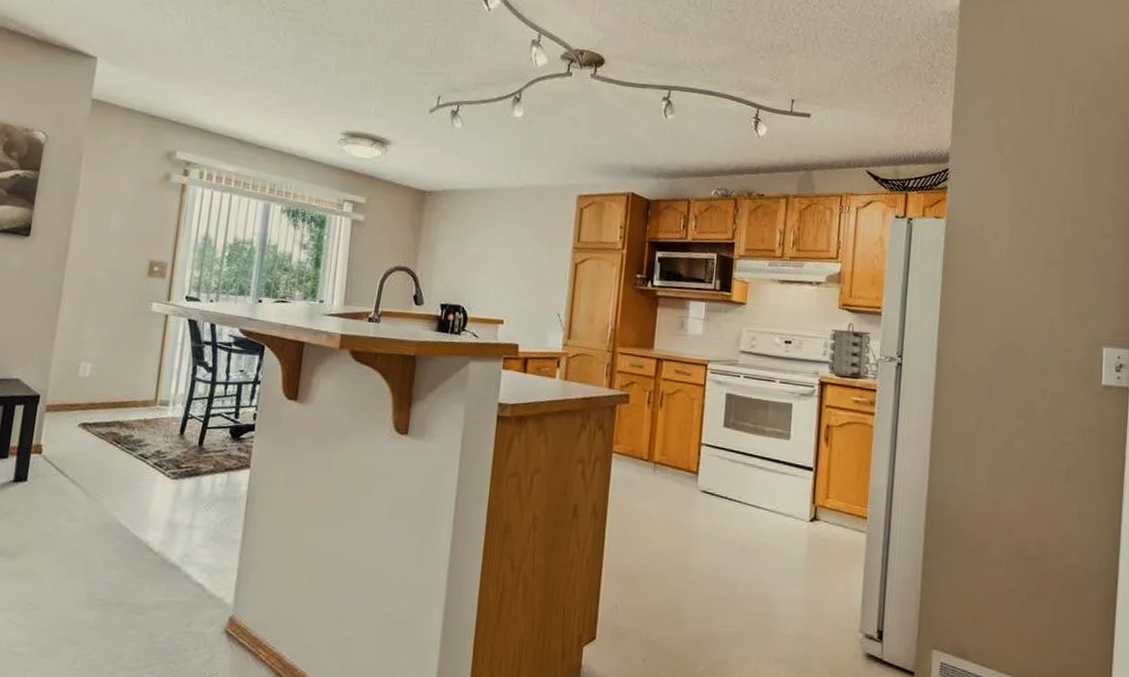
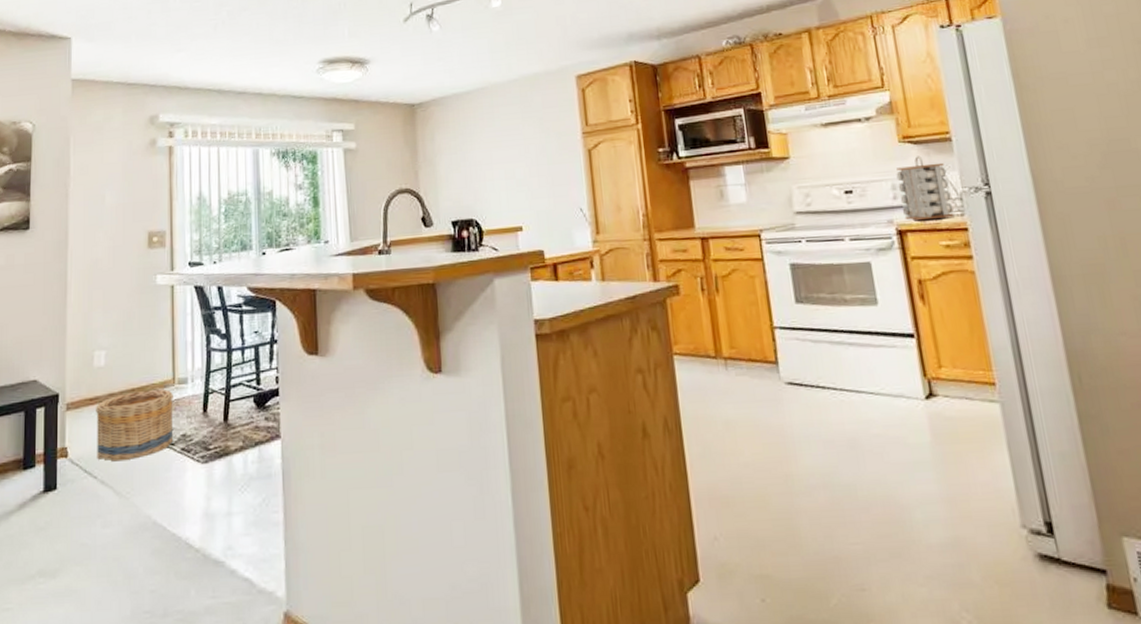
basket: none [70,405,153,465] -> present [96,389,173,462]

